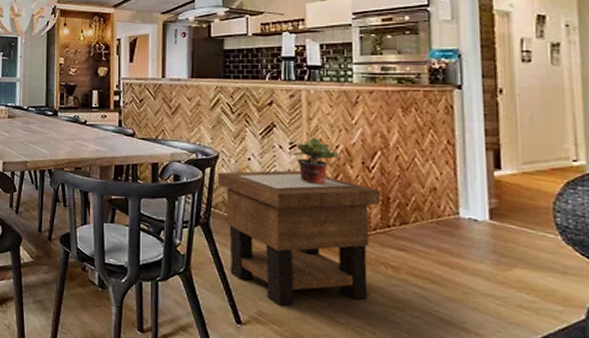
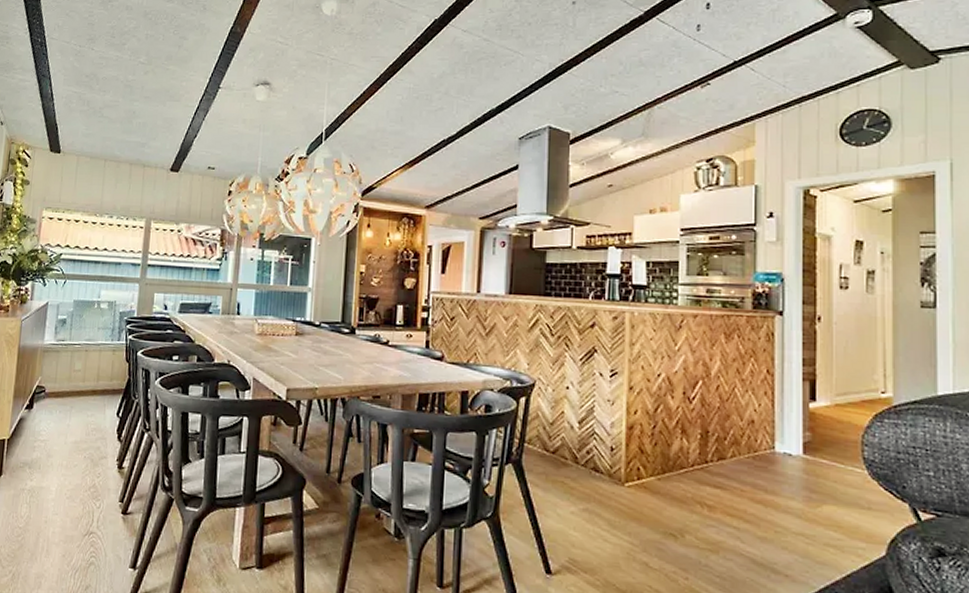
side table: present [217,170,380,306] -> none [532,400,699,552]
potted plant: present [294,137,338,185] -> none [614,364,659,417]

